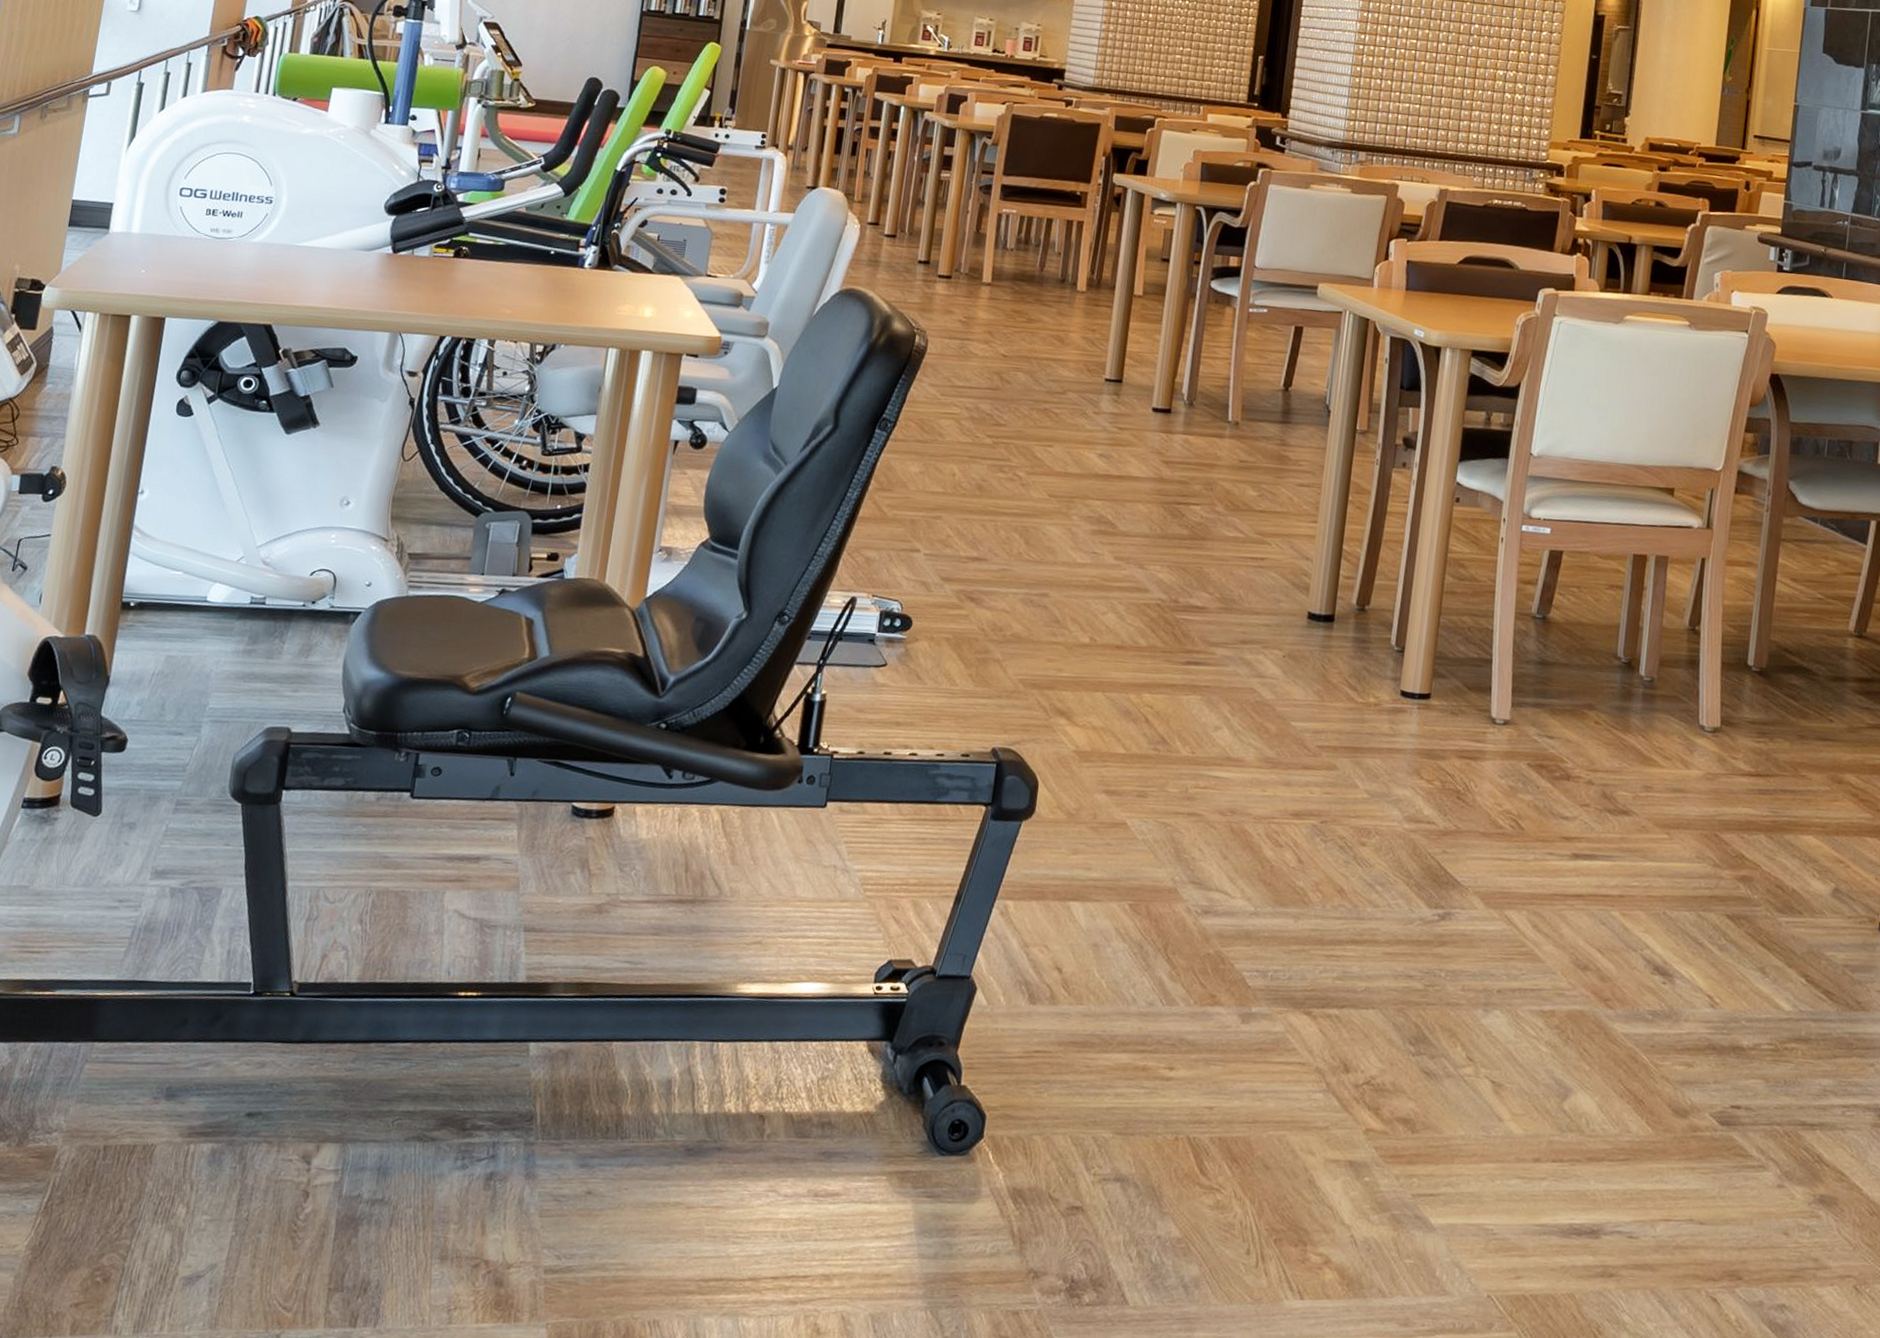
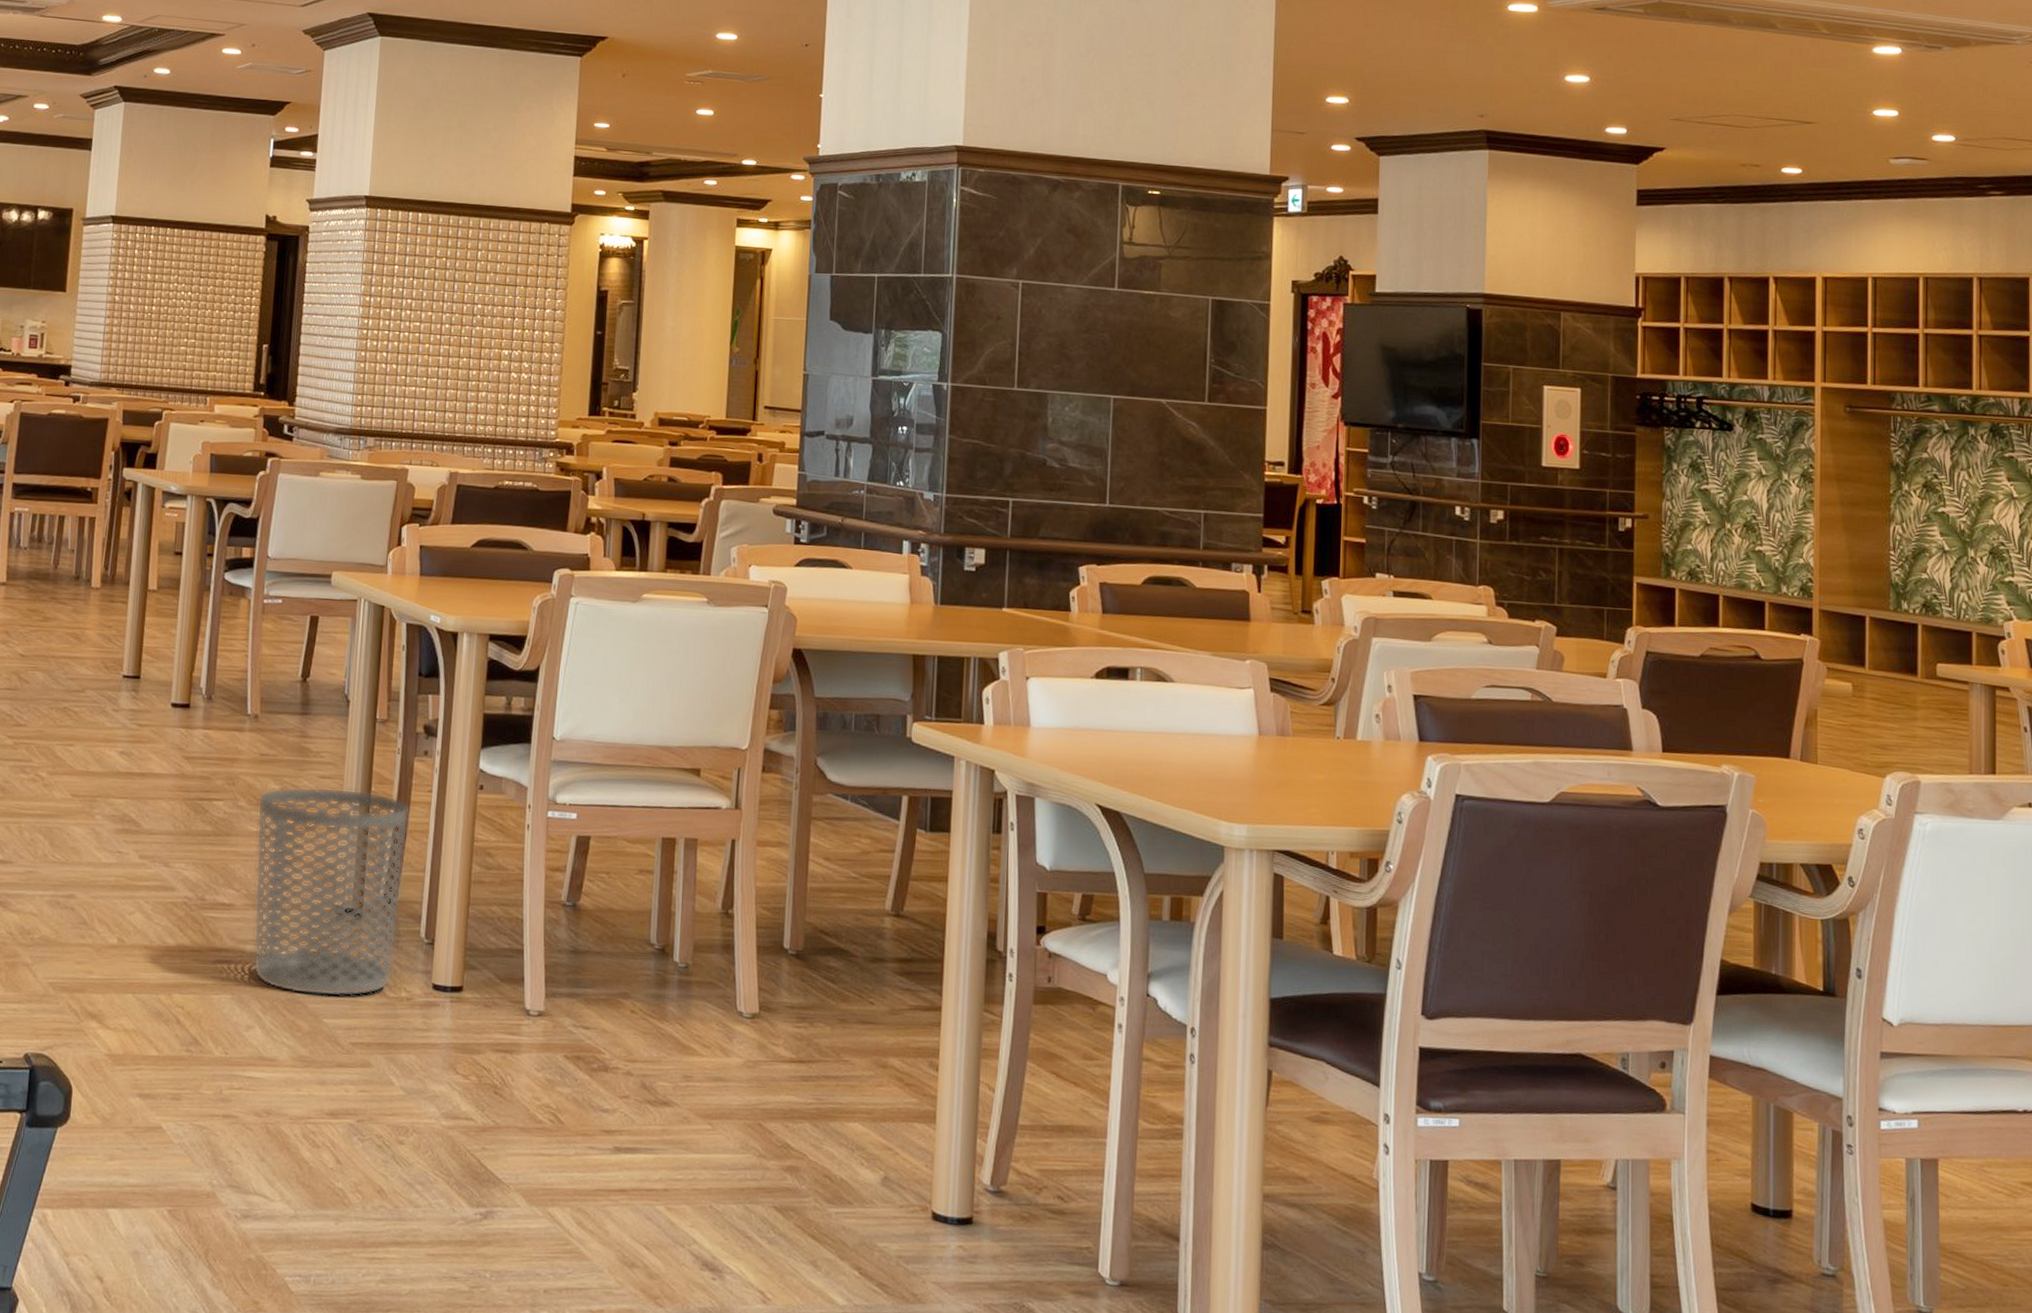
waste bin: none [1223,493,1386,701] -> present [252,786,409,997]

